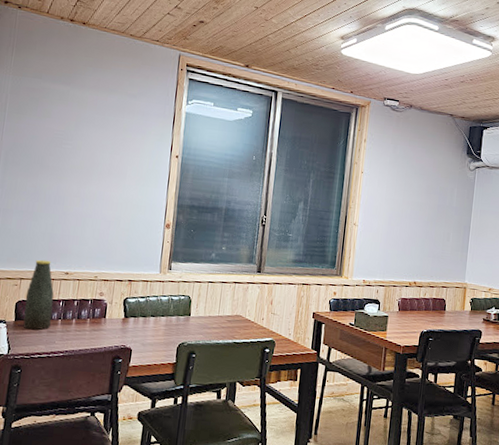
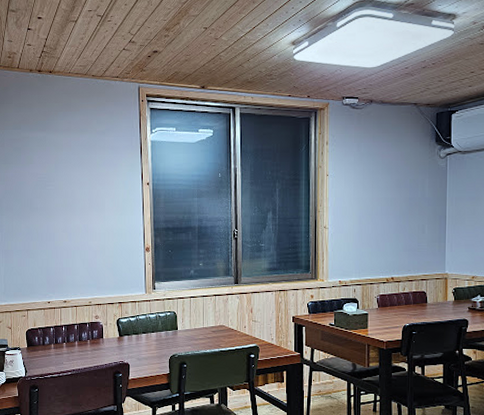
bottle: present [23,259,54,330] -> none [33,291,57,354]

